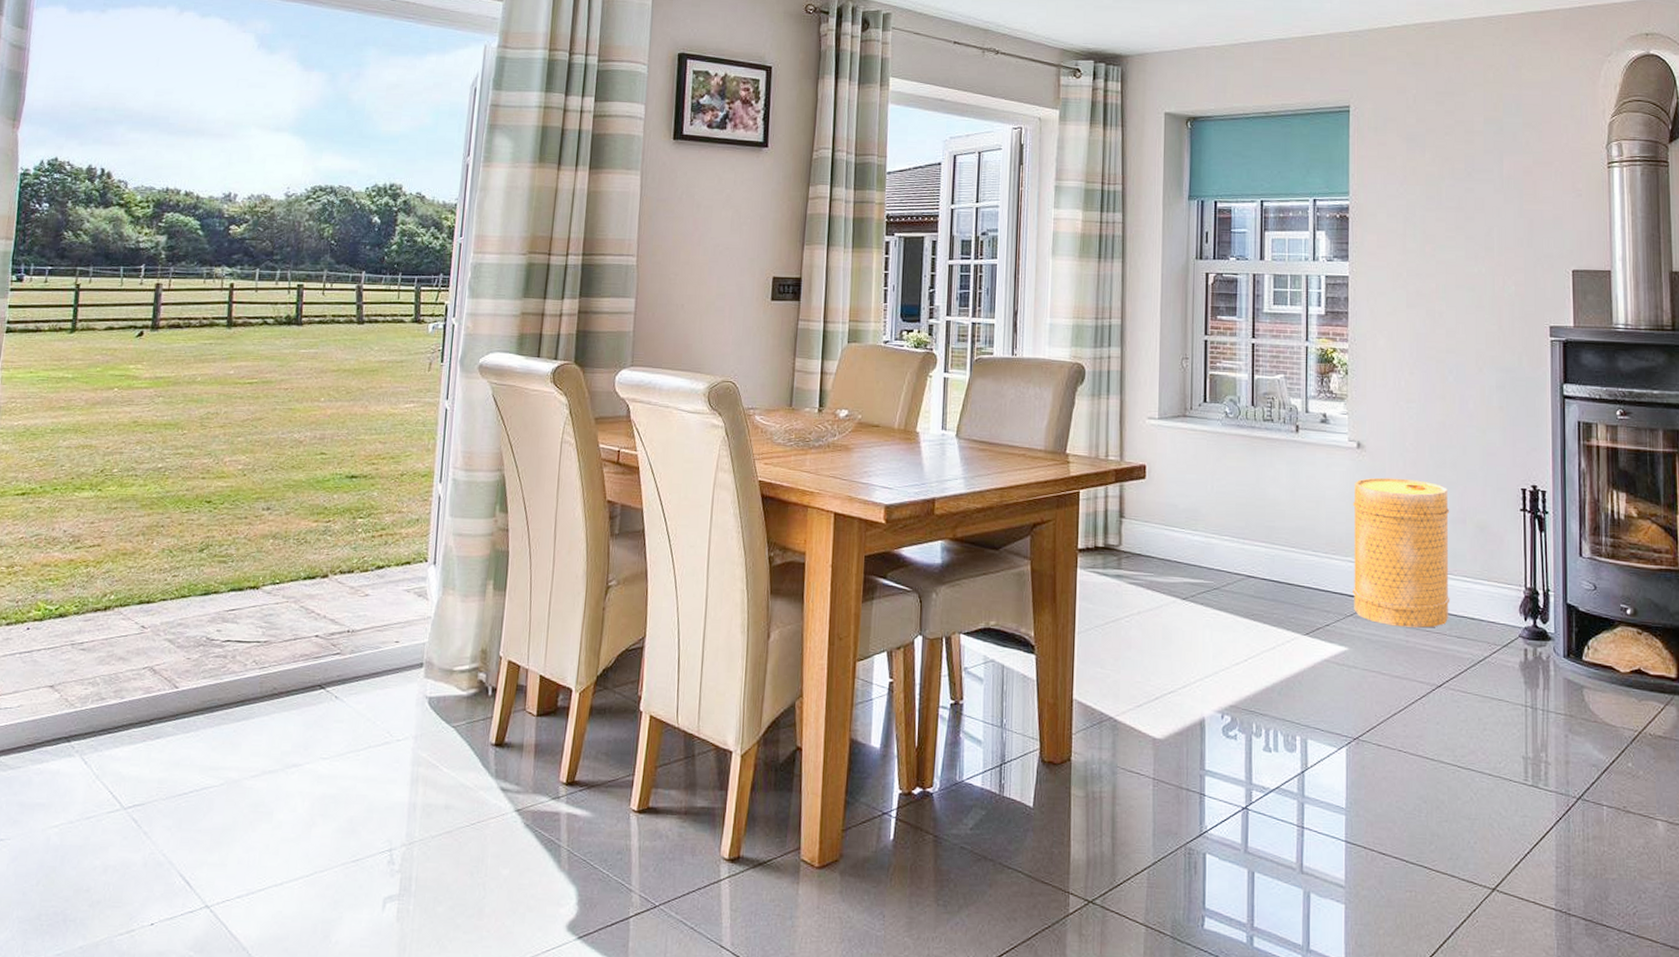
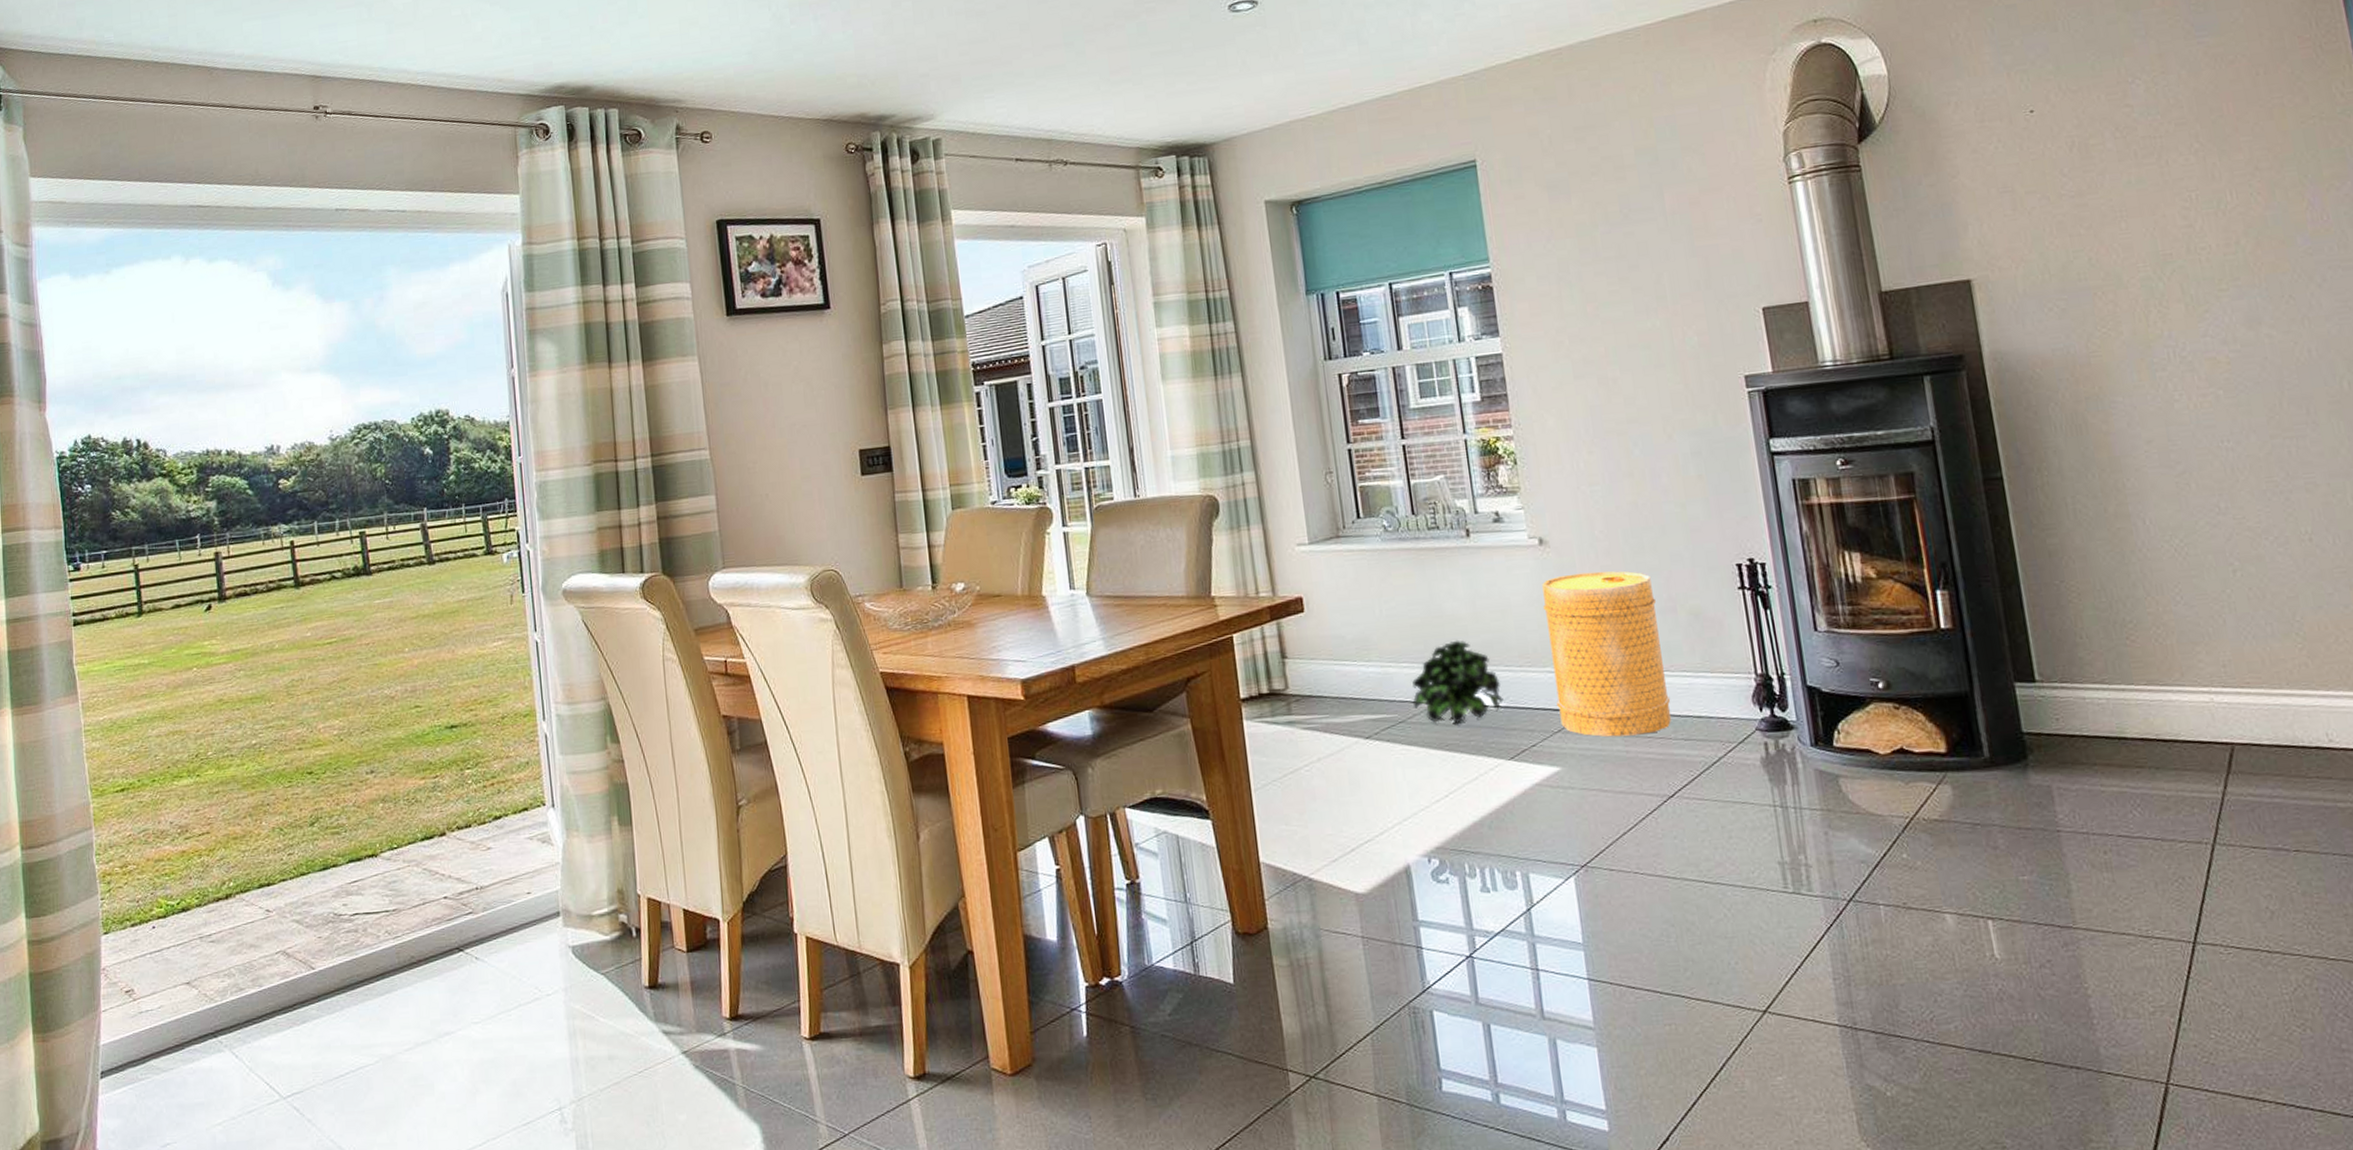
potted plant: none [1228,522,1307,597] -> present [1412,640,1504,724]

